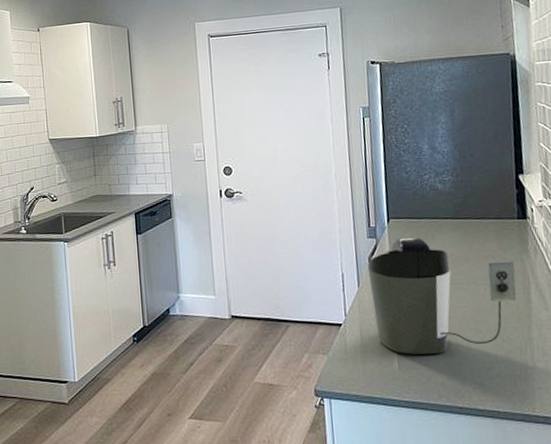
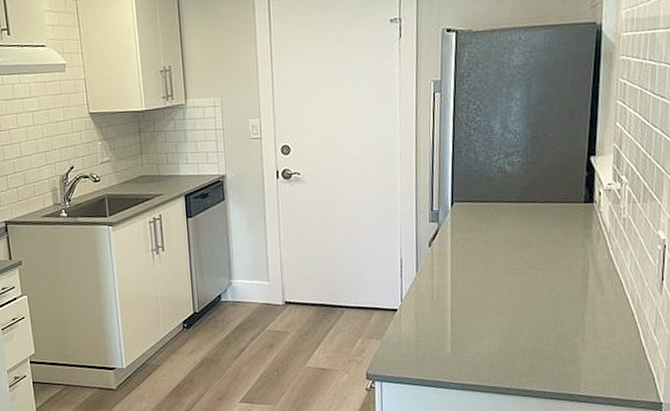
coffee maker: present [367,236,517,355] -> none [427,221,576,340]

